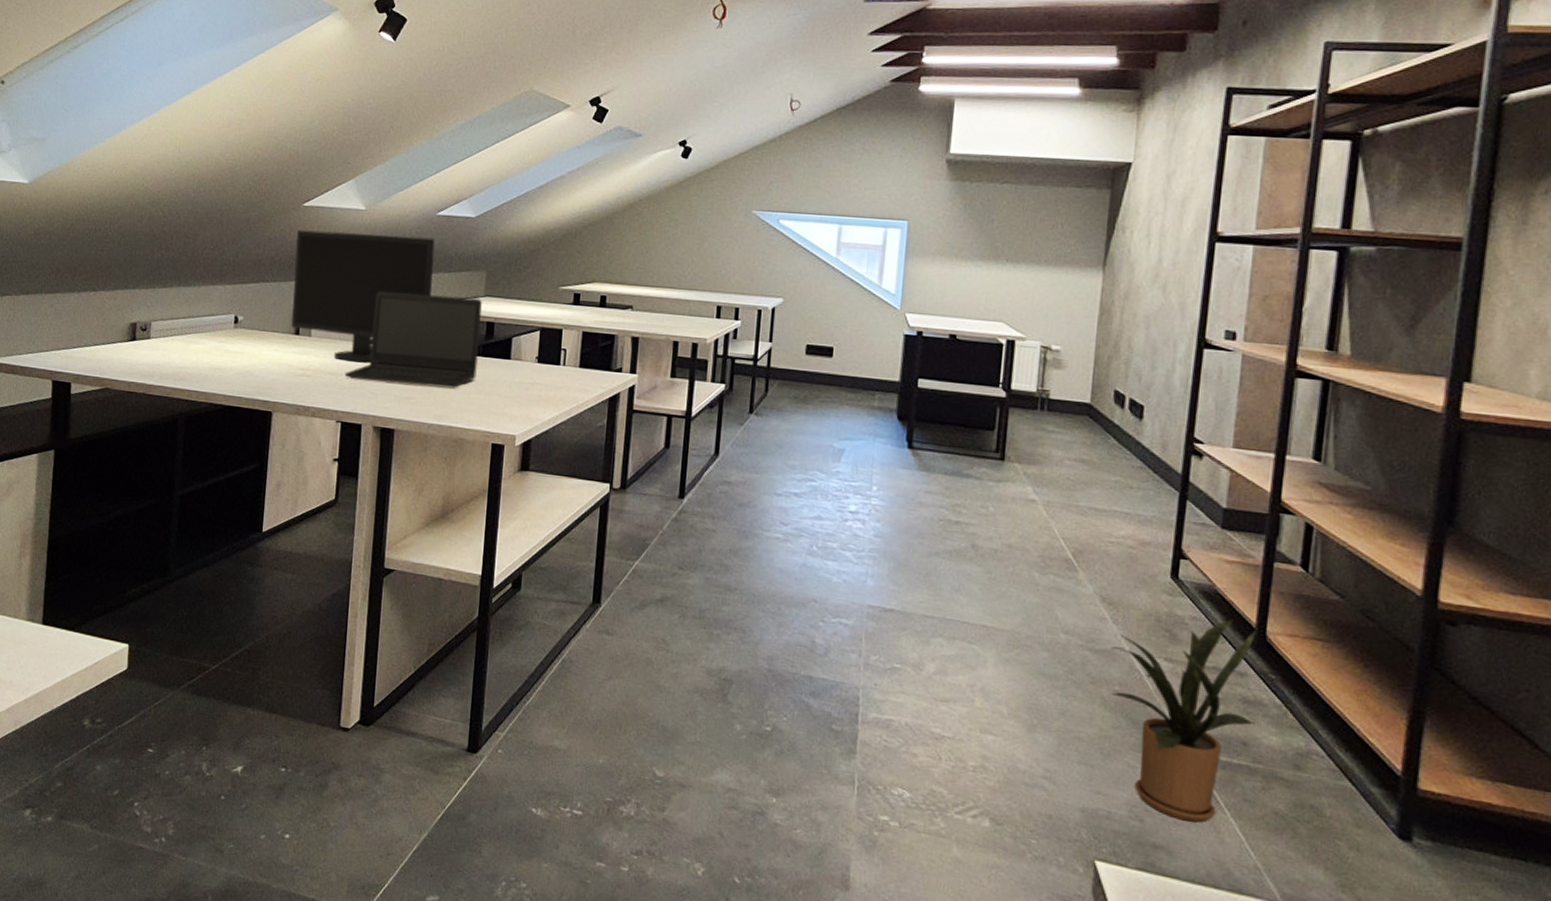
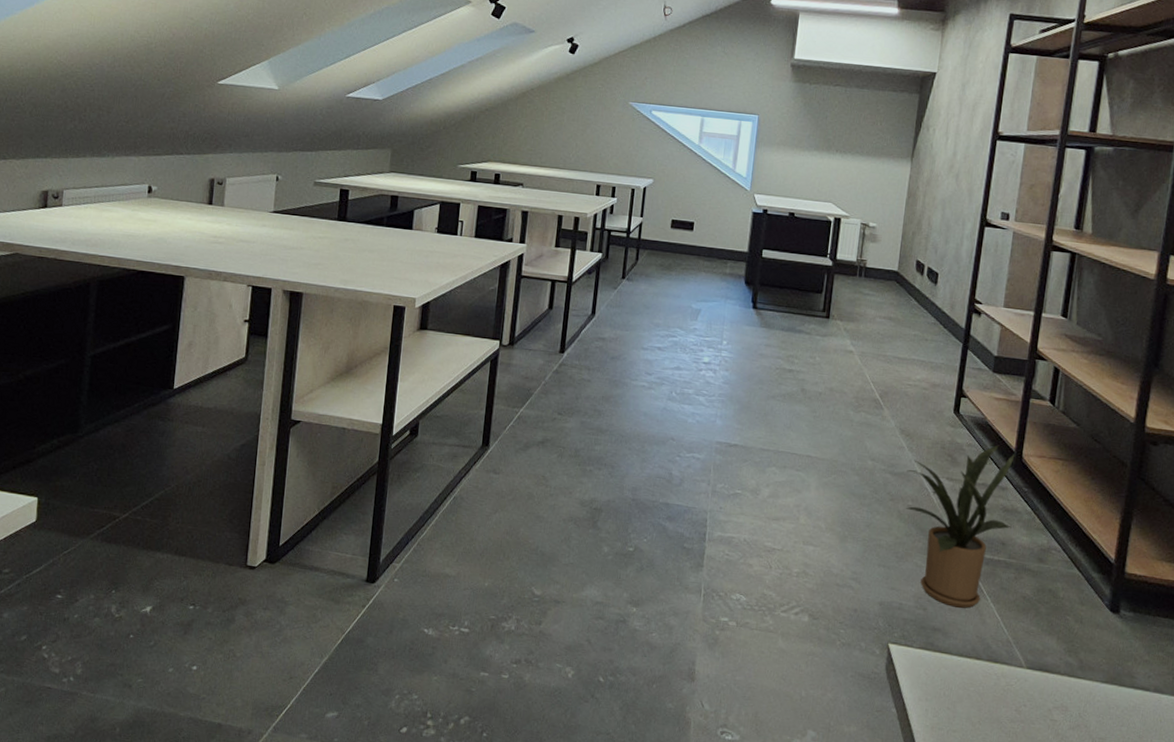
monitor: present [291,229,435,363] -> none [205,106,344,231]
laptop: present [344,291,482,389] -> none [255,165,387,256]

